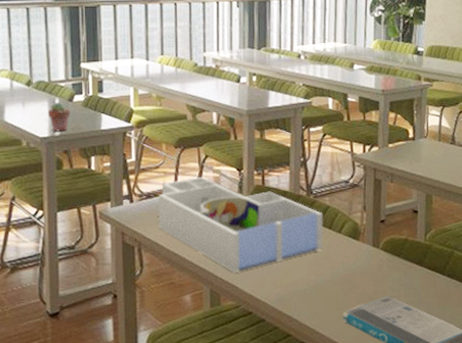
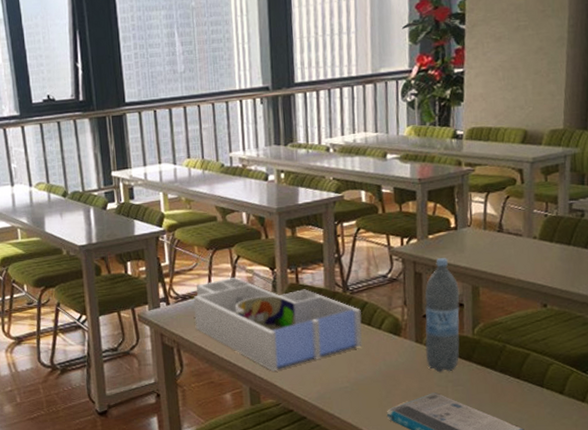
potted succulent: present [47,102,71,132] -> none [84,210,105,239]
water bottle: none [381,166,415,276] -> present [424,258,460,373]

